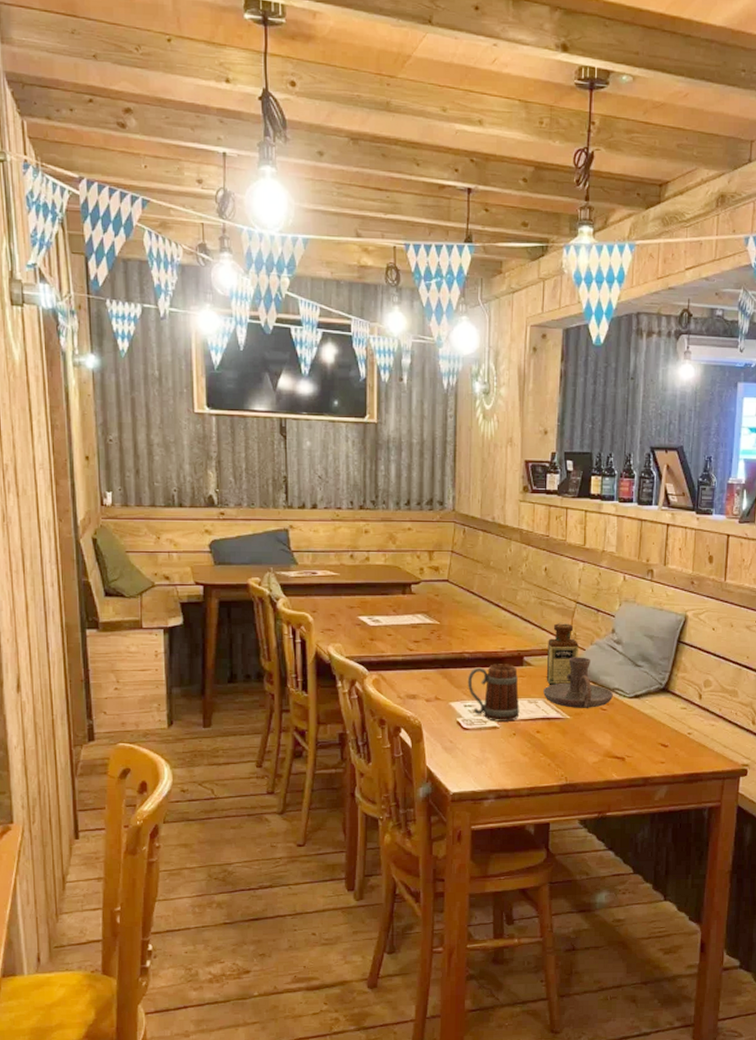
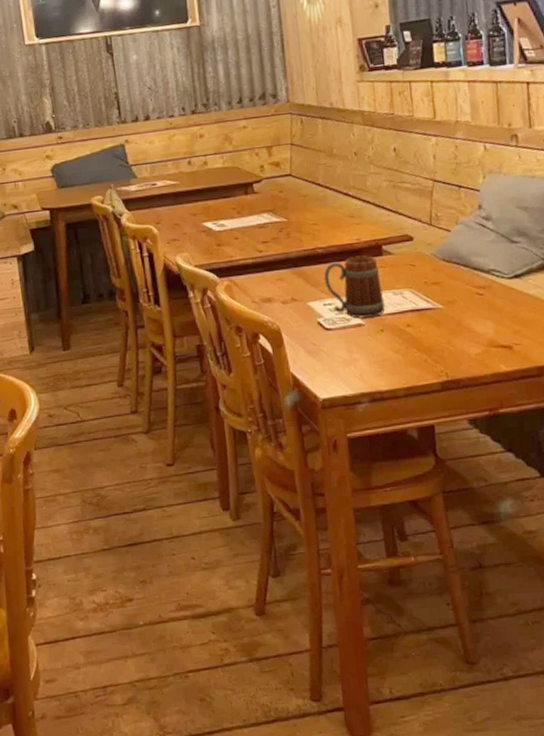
candle holder: present [543,657,613,709] -> none [408,238,489,296]
bottle: present [546,622,578,686] -> none [407,203,444,275]

